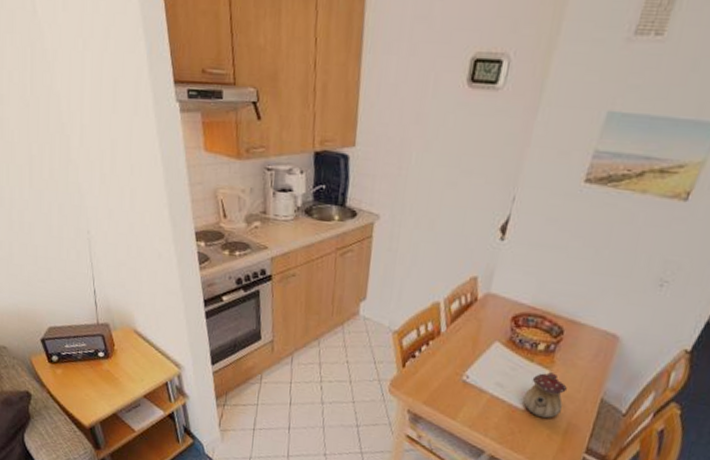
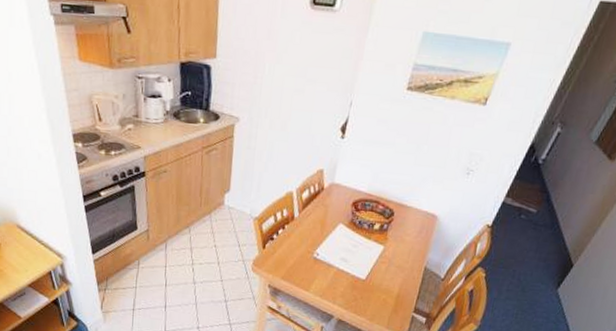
teapot: present [523,372,567,419] -> none [363,247,398,286]

